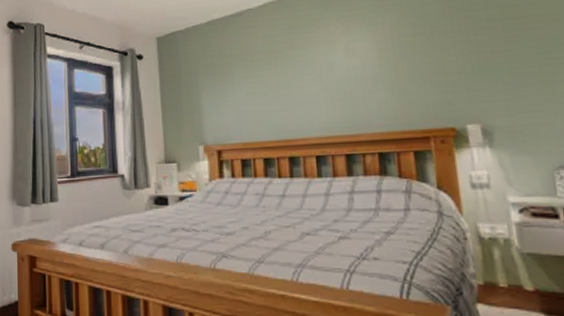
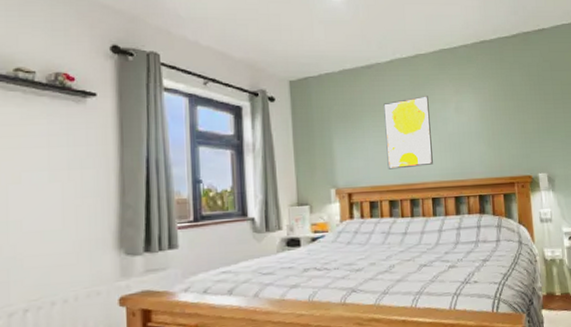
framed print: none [256,39,317,124] -> present [383,96,433,169]

